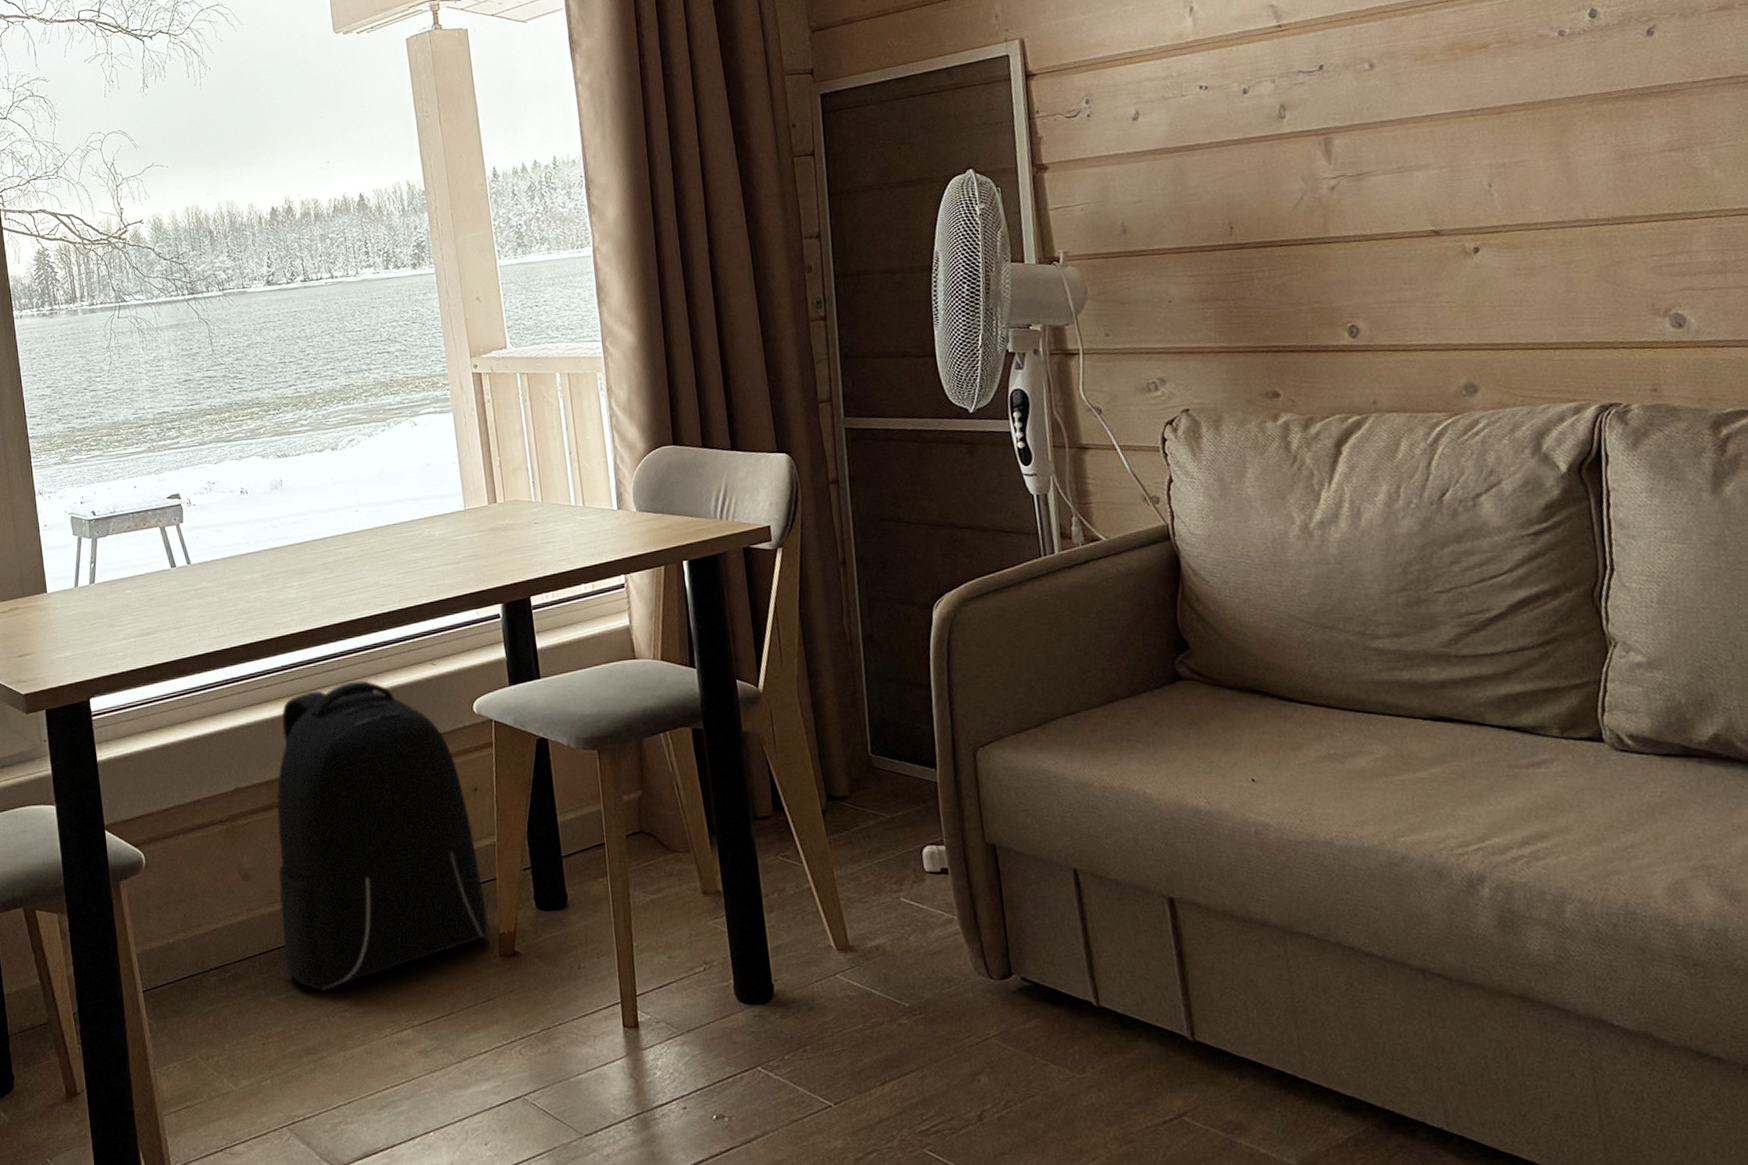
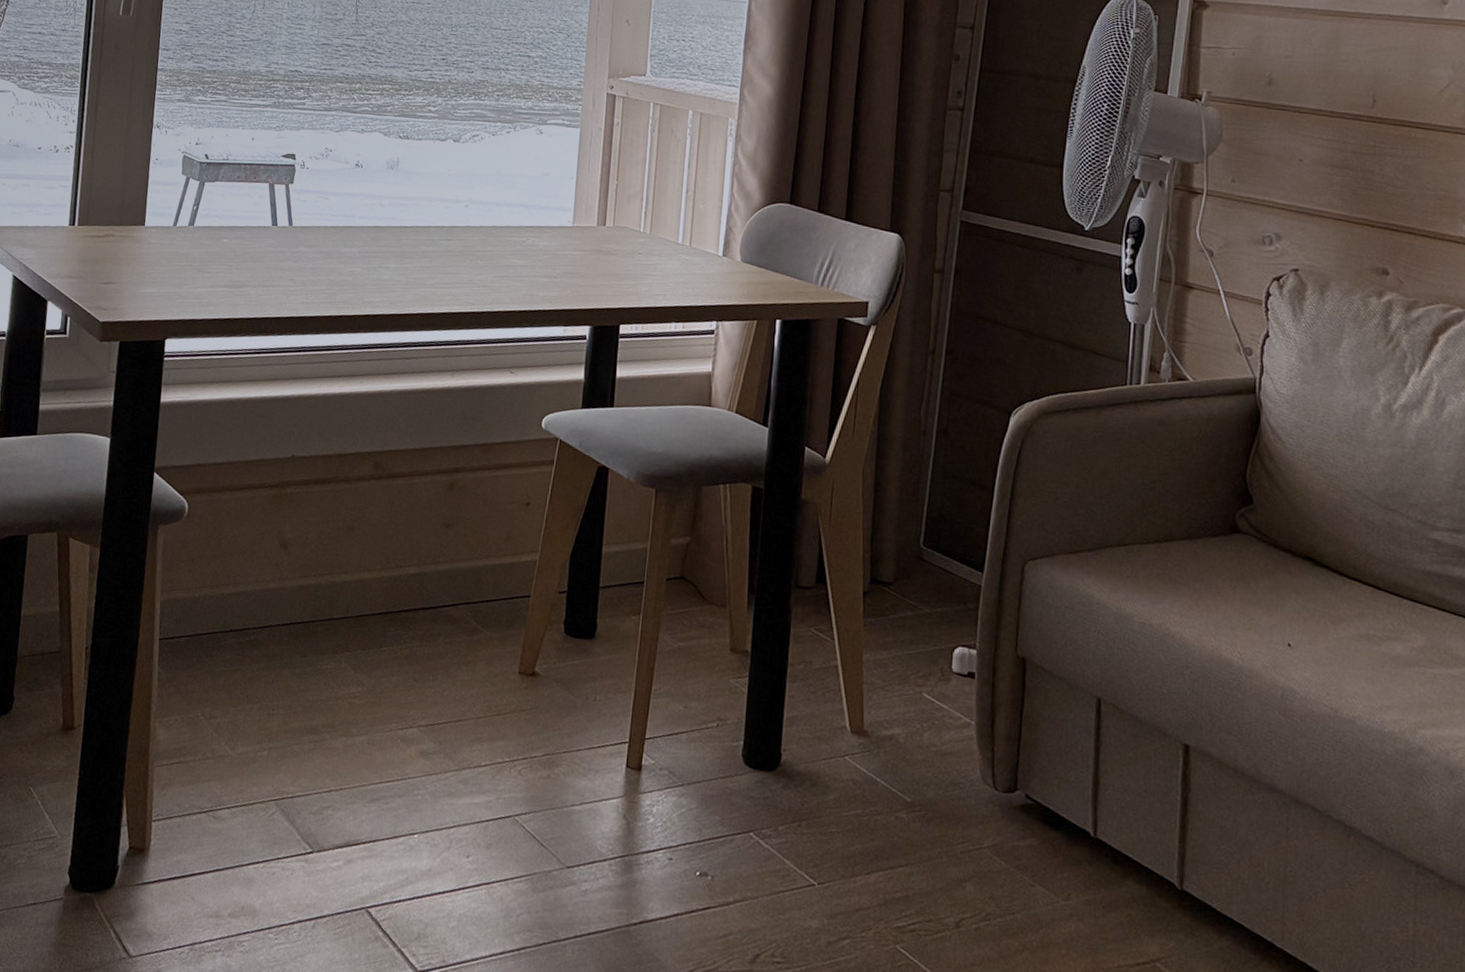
backpack: present [276,680,490,990] -> none [304,373,517,673]

